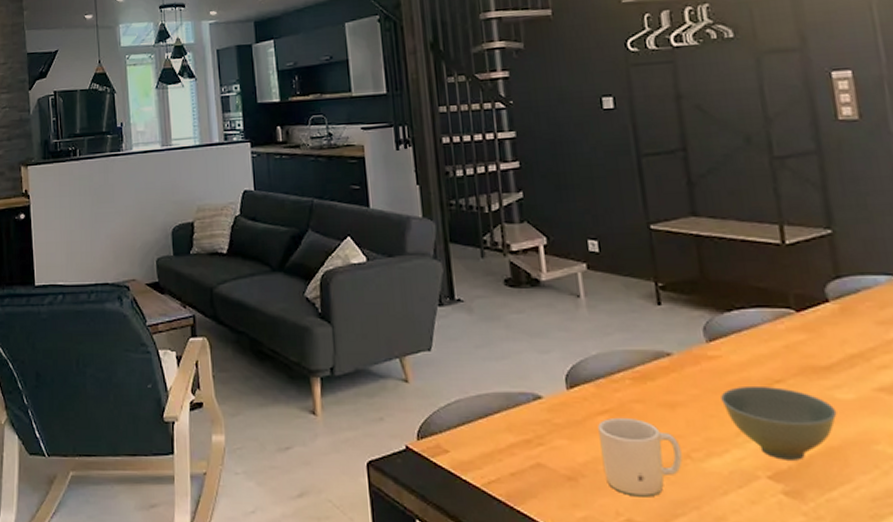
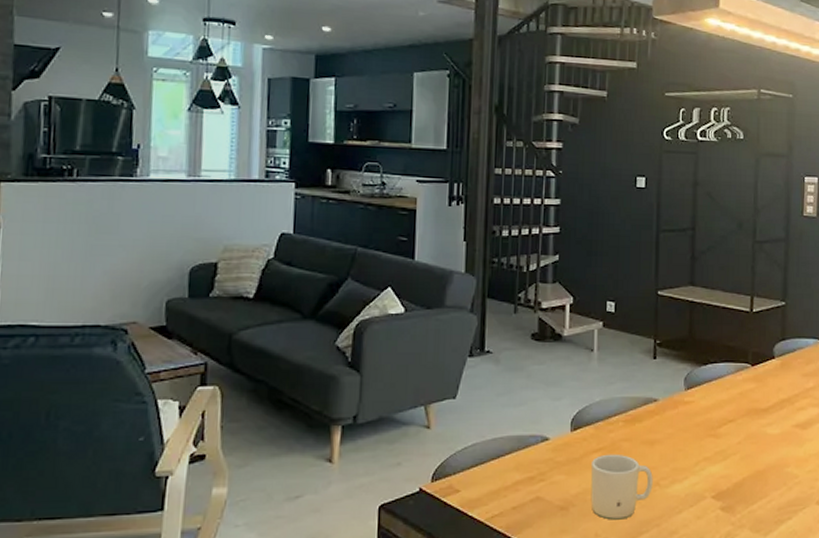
bowl: present [721,385,837,460] -> none [689,424,766,483]

